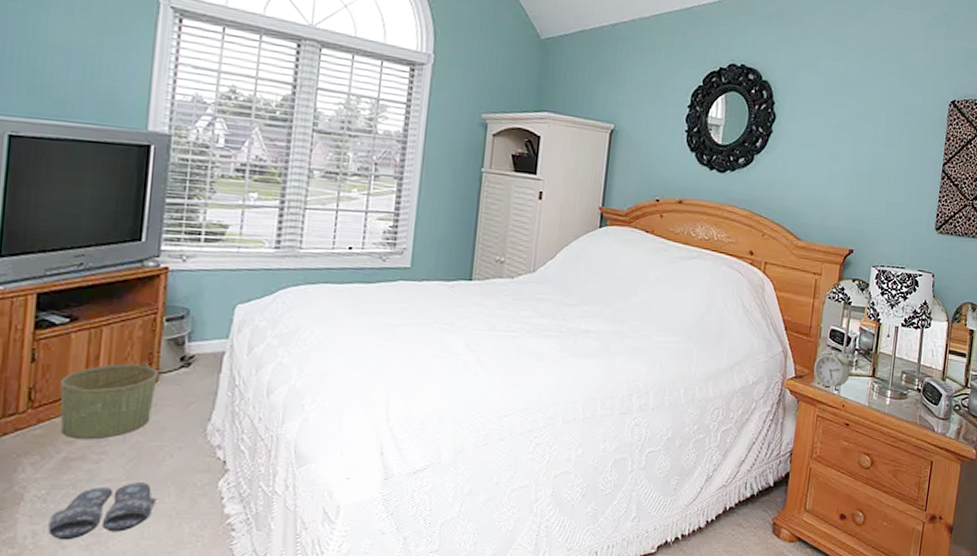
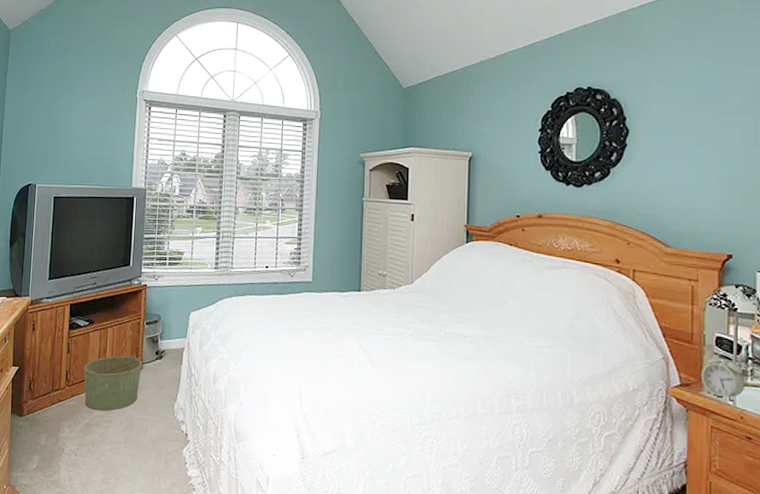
slippers: present [48,482,157,539] -> none [78,445,143,485]

